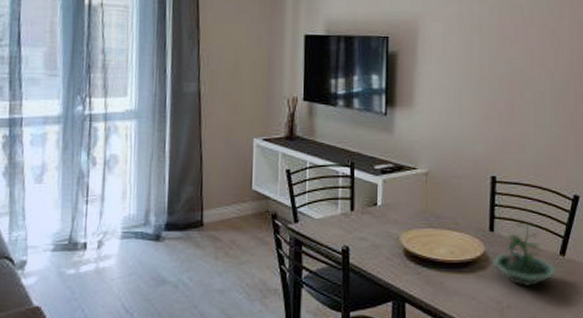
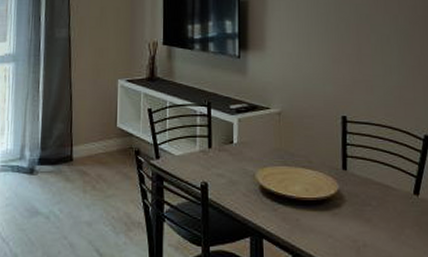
terrarium: present [491,222,557,288] -> none [345,161,412,227]

